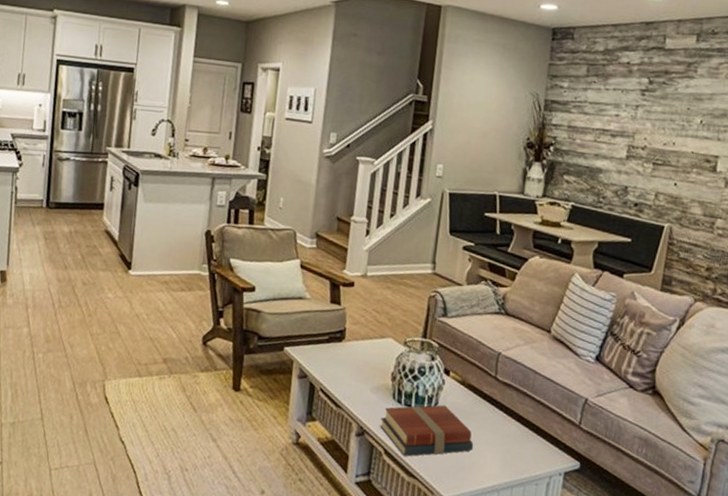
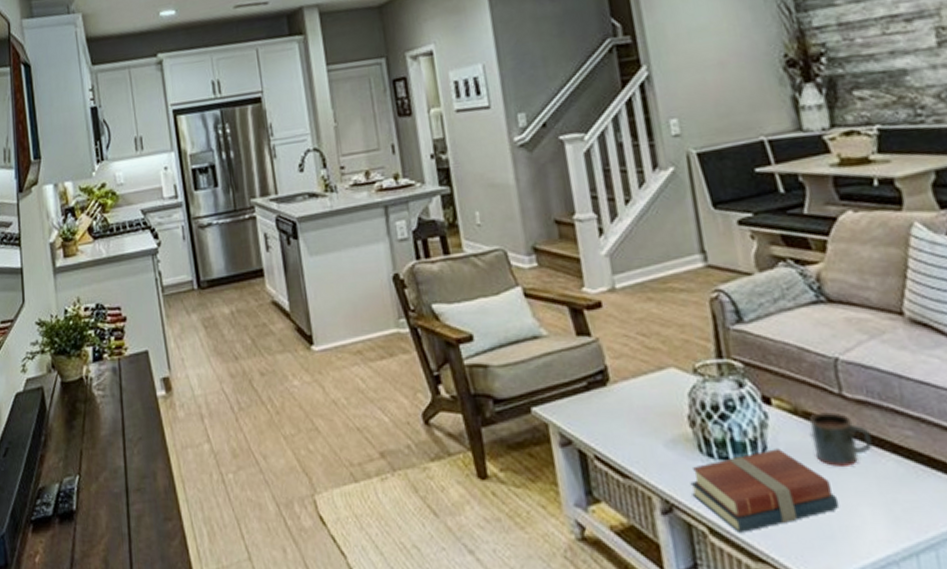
mug: none [467,386,507,425] -> present [809,410,873,467]

